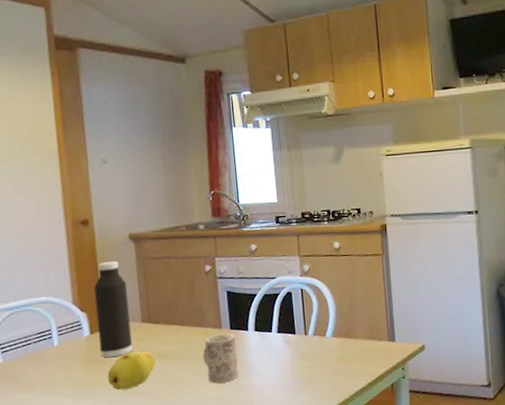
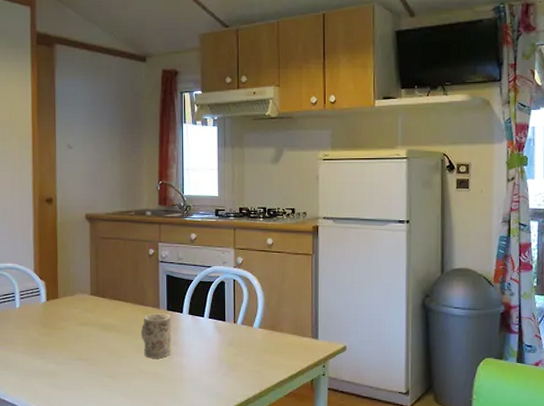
water bottle: present [94,260,133,358] -> none [52,237,81,324]
fruit: present [107,351,156,390] -> none [58,320,100,354]

